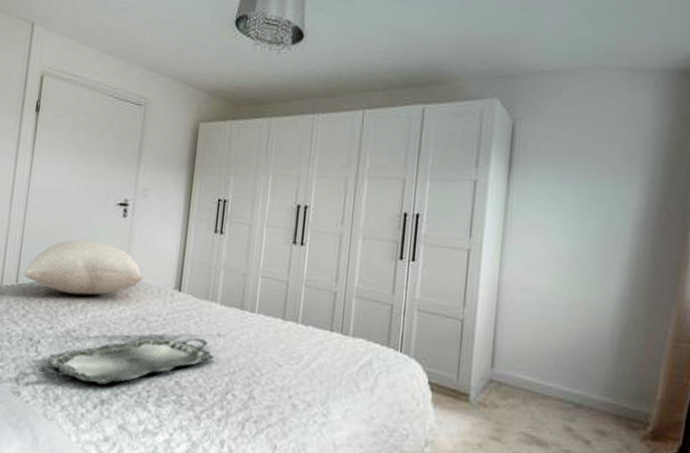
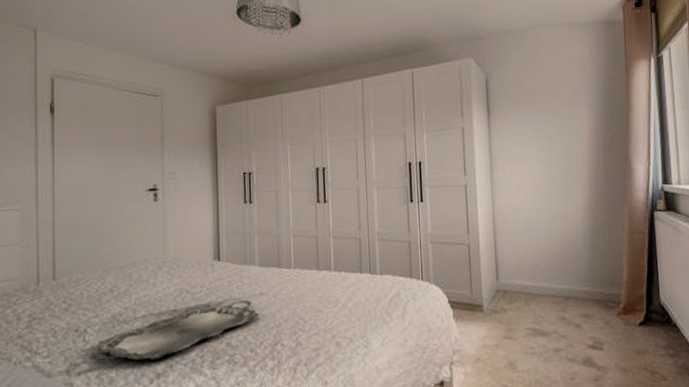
pillow: present [23,239,145,295] -> none [60,227,183,281]

